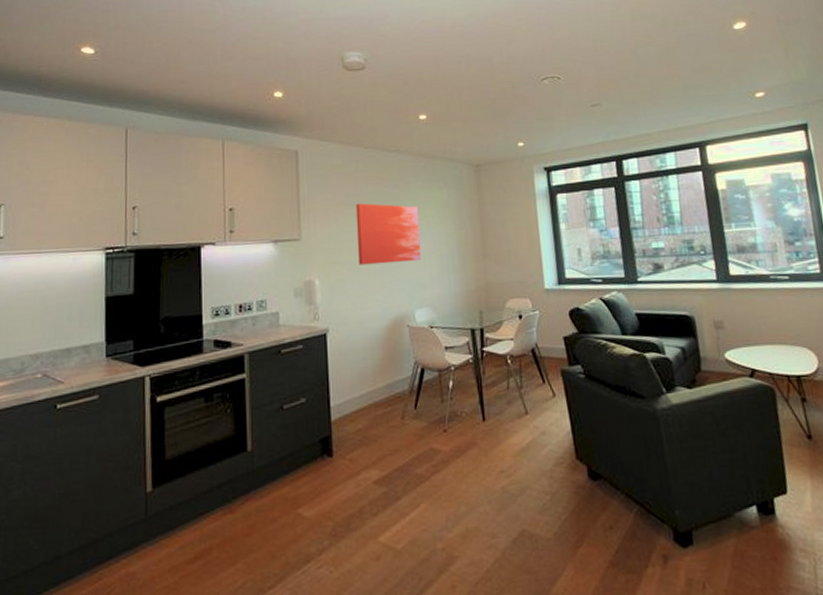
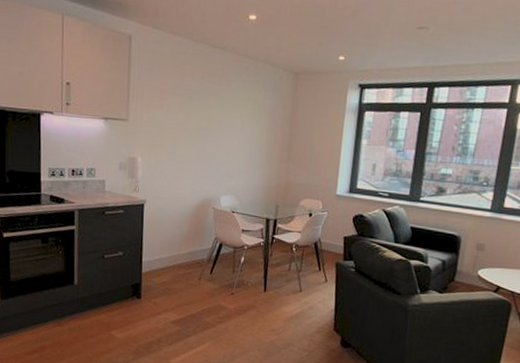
wall art: present [355,203,422,266] -> none [176,94,236,155]

